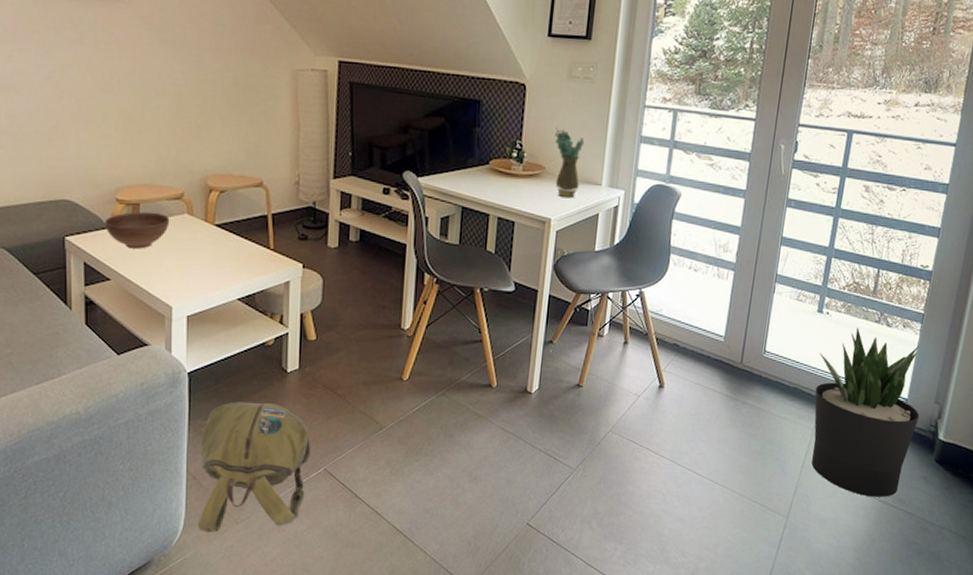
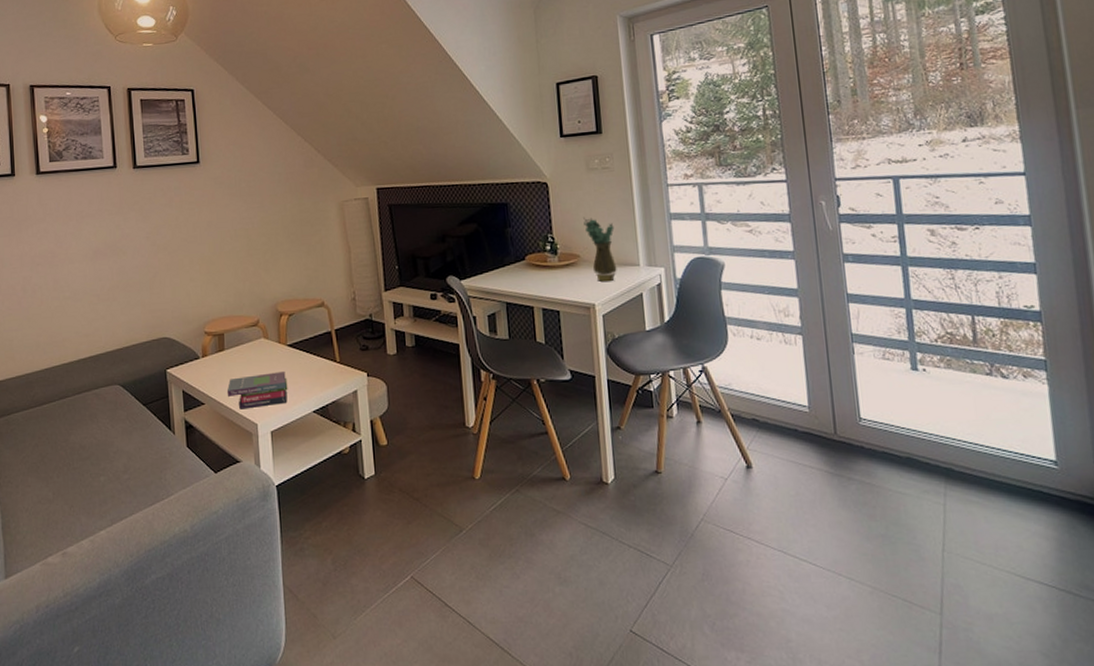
bowl: present [105,211,170,249] -> none [197,339,250,374]
books: none [138,252,211,290] -> present [226,370,288,410]
backpack: present [199,401,311,533] -> none [293,510,397,649]
planter: present [811,327,920,497] -> none [927,383,1080,585]

